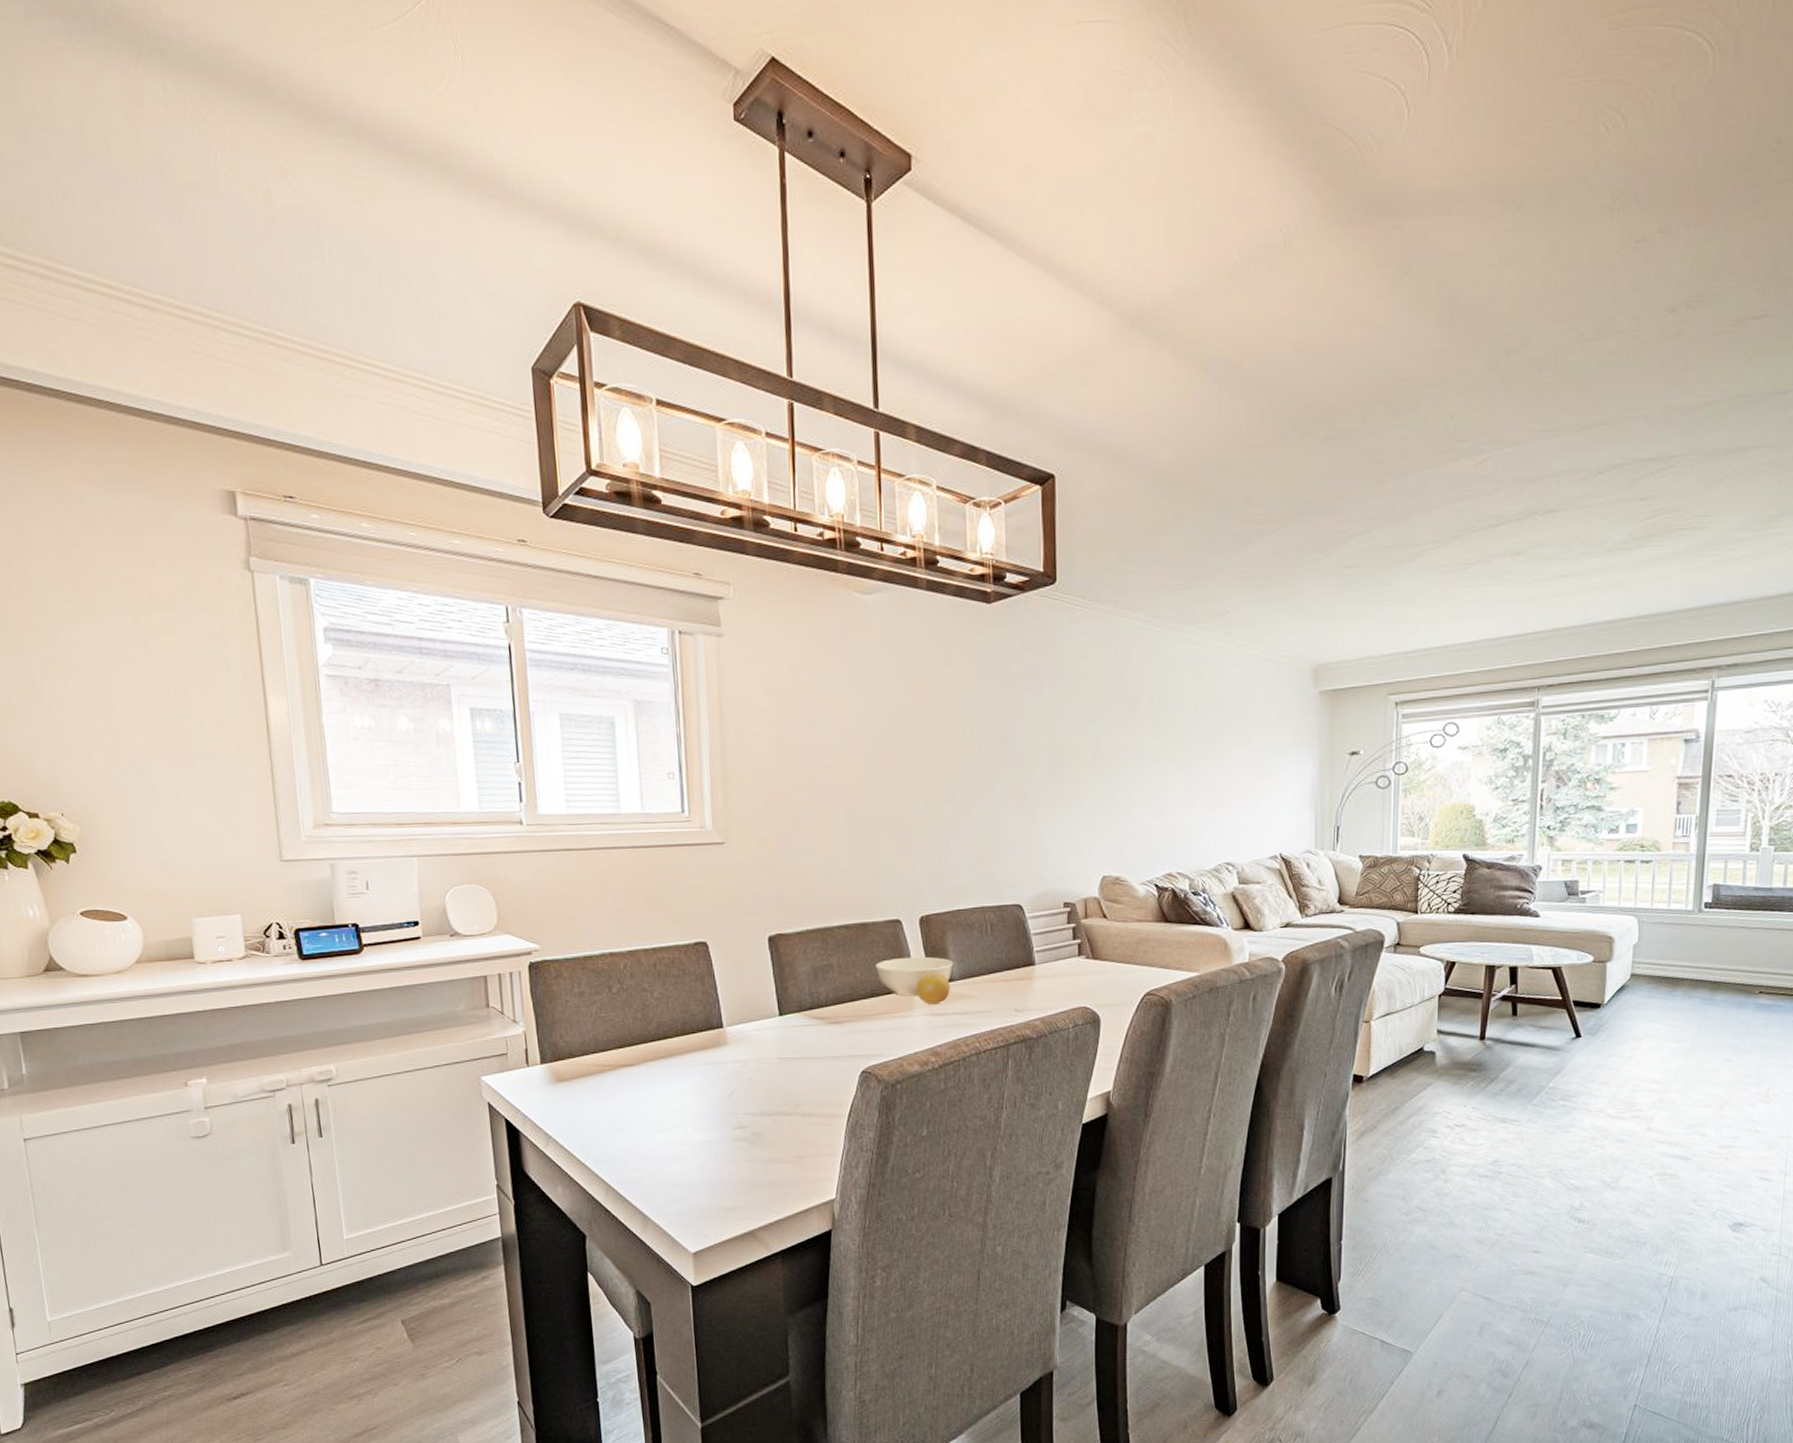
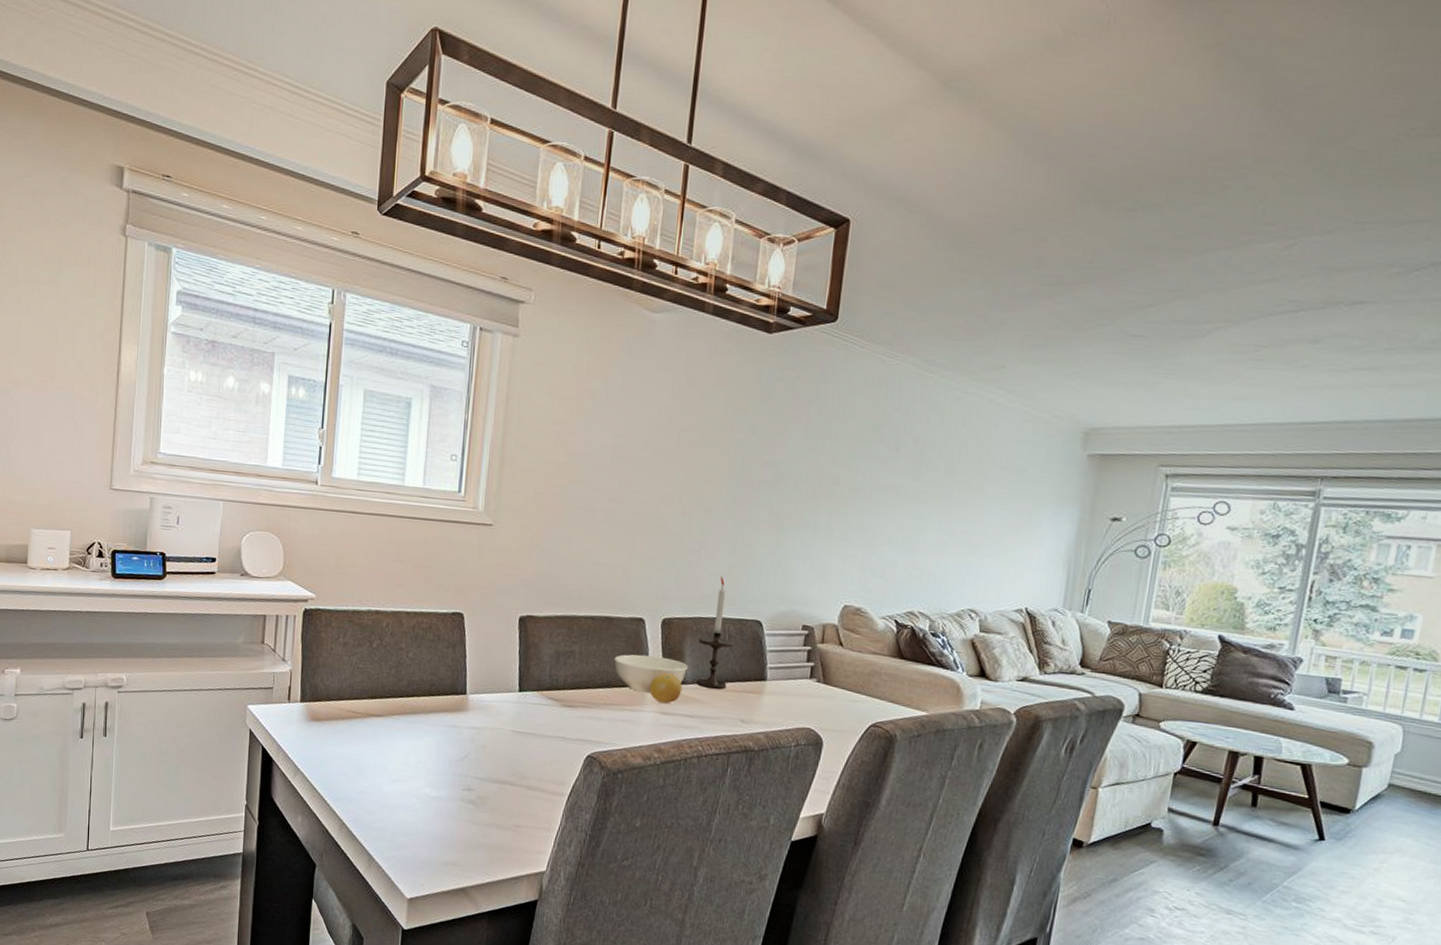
candlestick: none [960,863,997,982] -> present [696,575,734,689]

